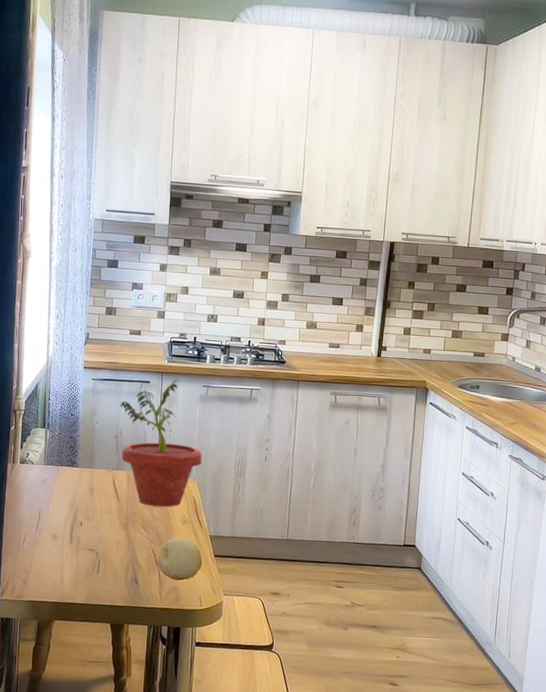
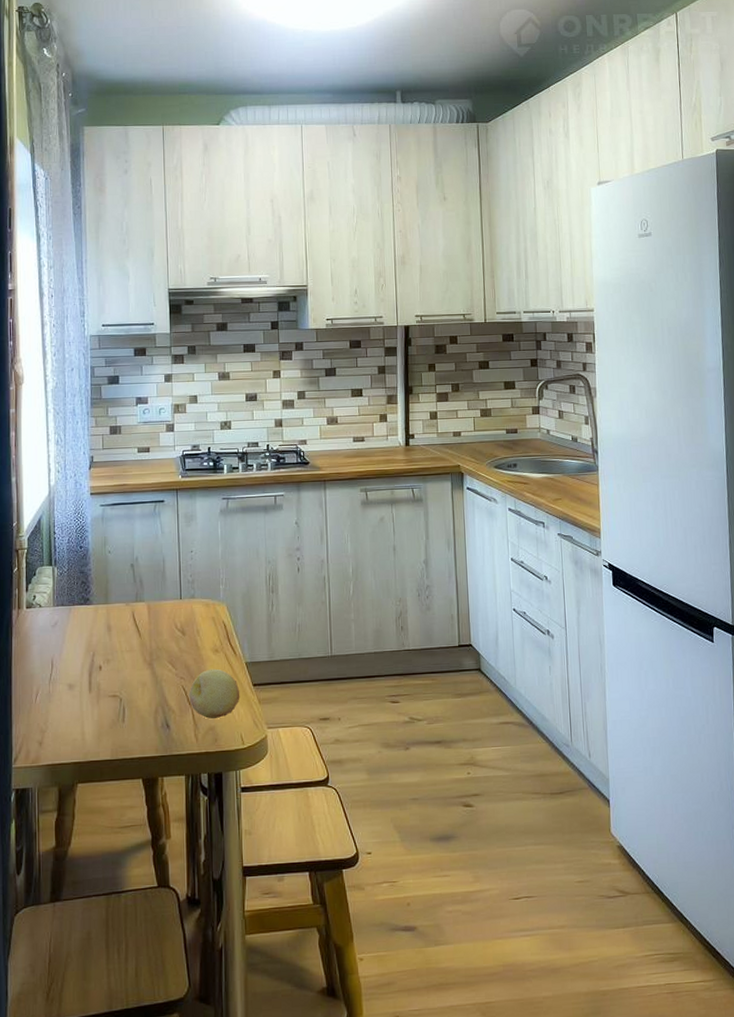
potted plant: present [119,380,202,507] -> none [132,495,229,638]

